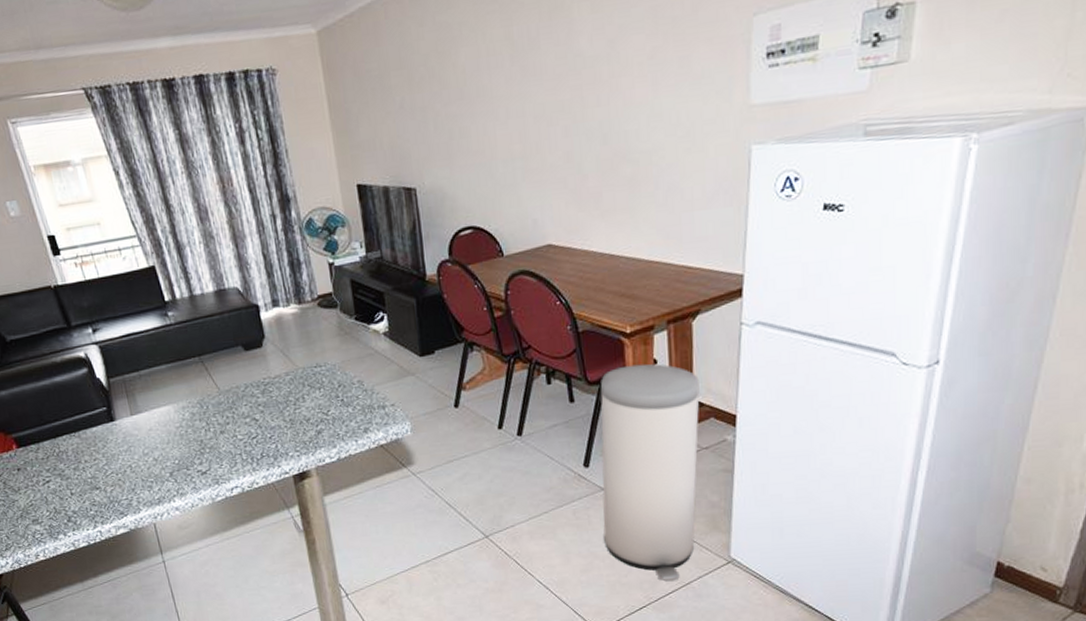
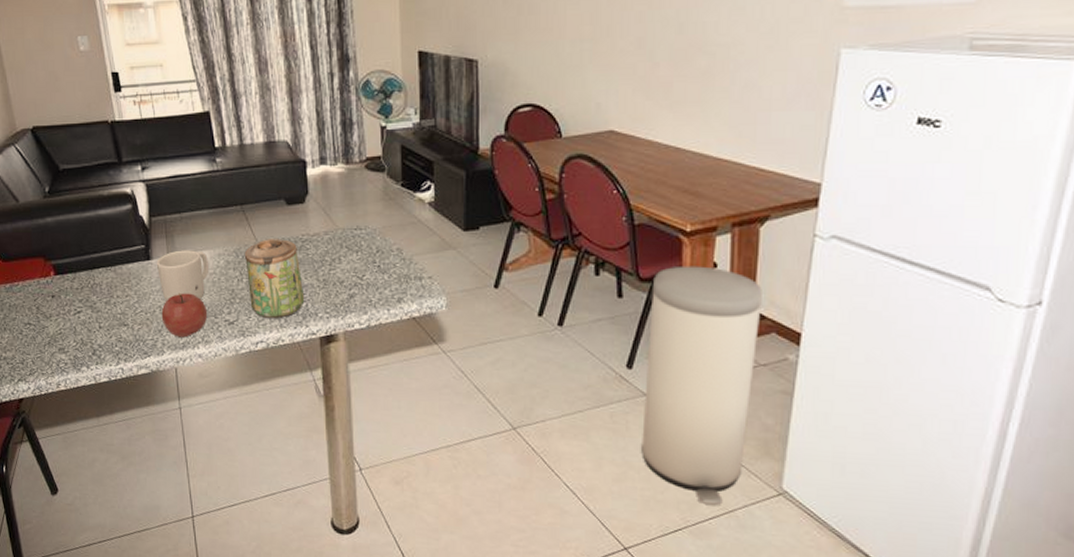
mug: none [120,406,176,460] -> present [156,250,209,302]
fruit: none [132,448,180,494] -> present [161,292,208,338]
canister: none [208,384,274,464] -> present [244,237,305,318]

